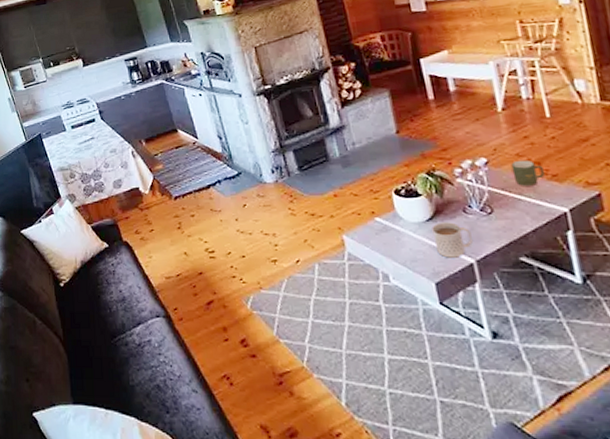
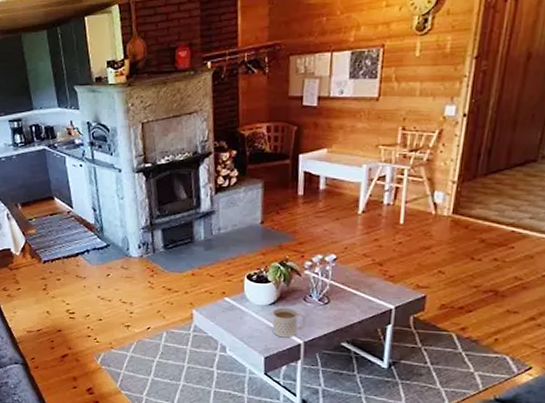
mug: present [511,159,545,187] -> none [355,259,383,285]

